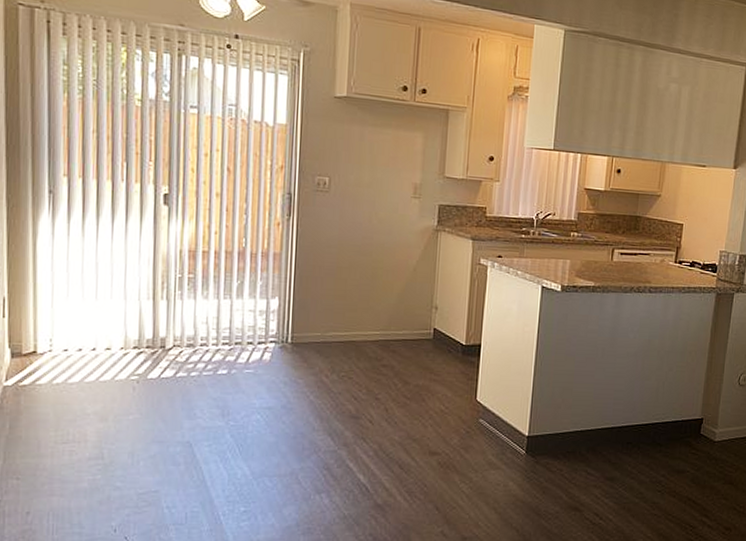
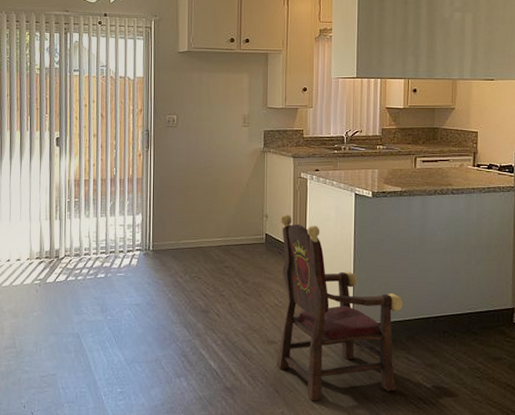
armchair: none [438,306,587,519] -> present [276,214,404,401]

